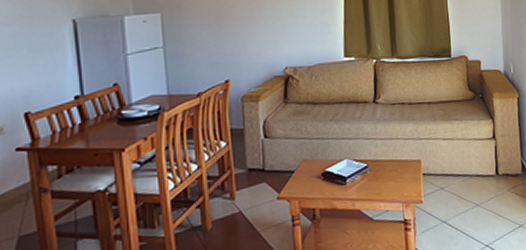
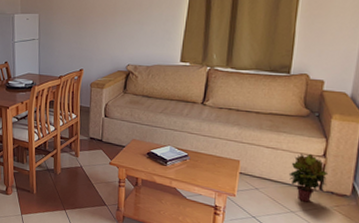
potted plant: none [467,137,502,191] -> present [288,153,329,202]

